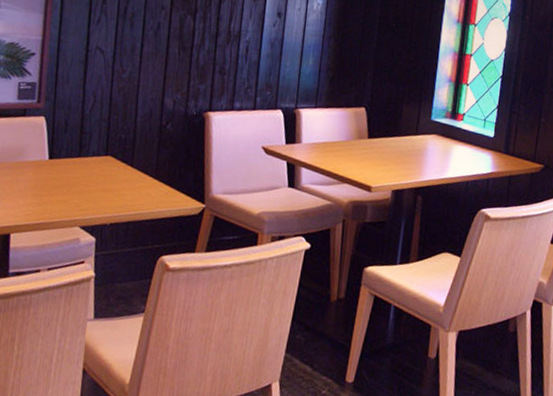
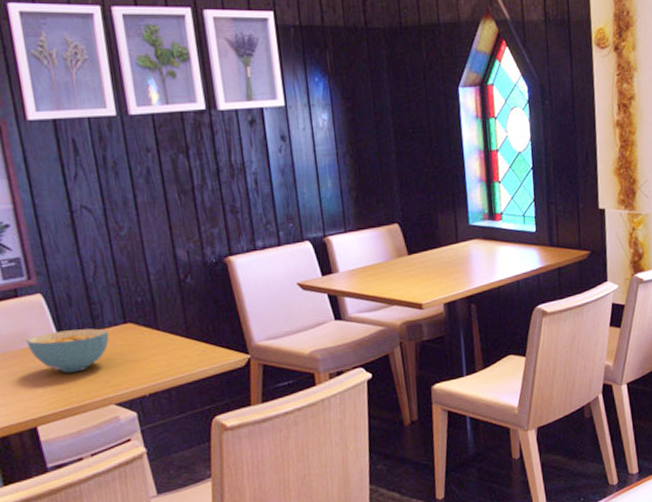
cereal bowl: none [21,152,91,192] -> present [26,328,109,373]

